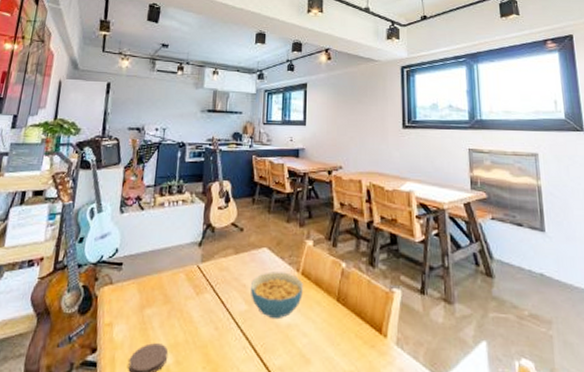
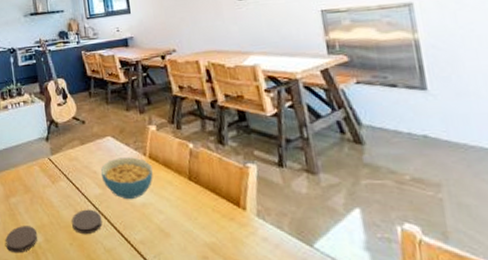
coaster: none [209,327,243,356] -> present [72,209,103,234]

